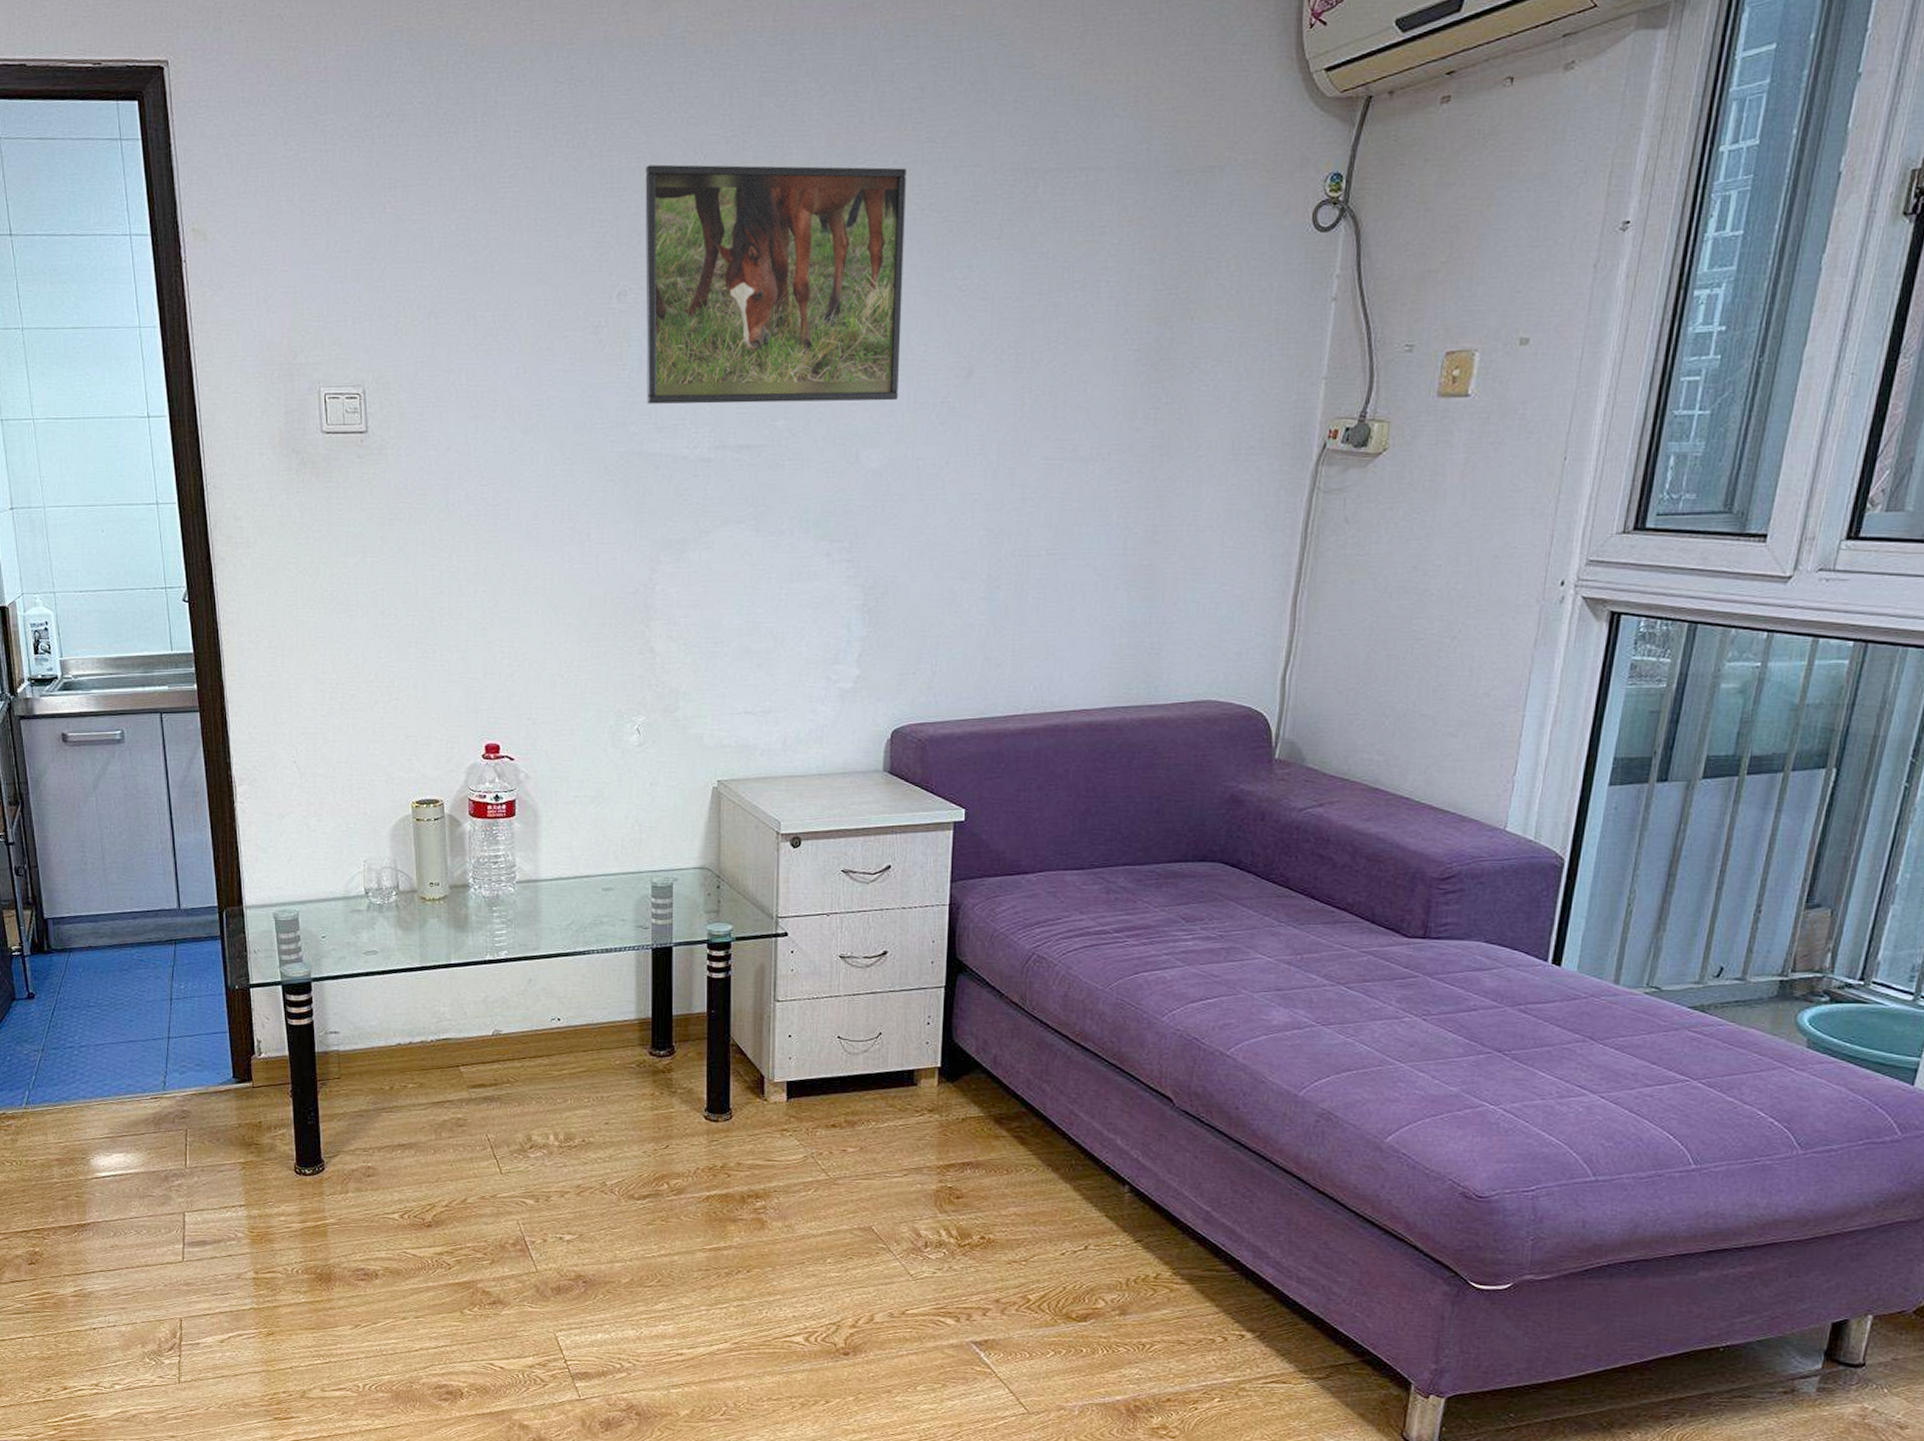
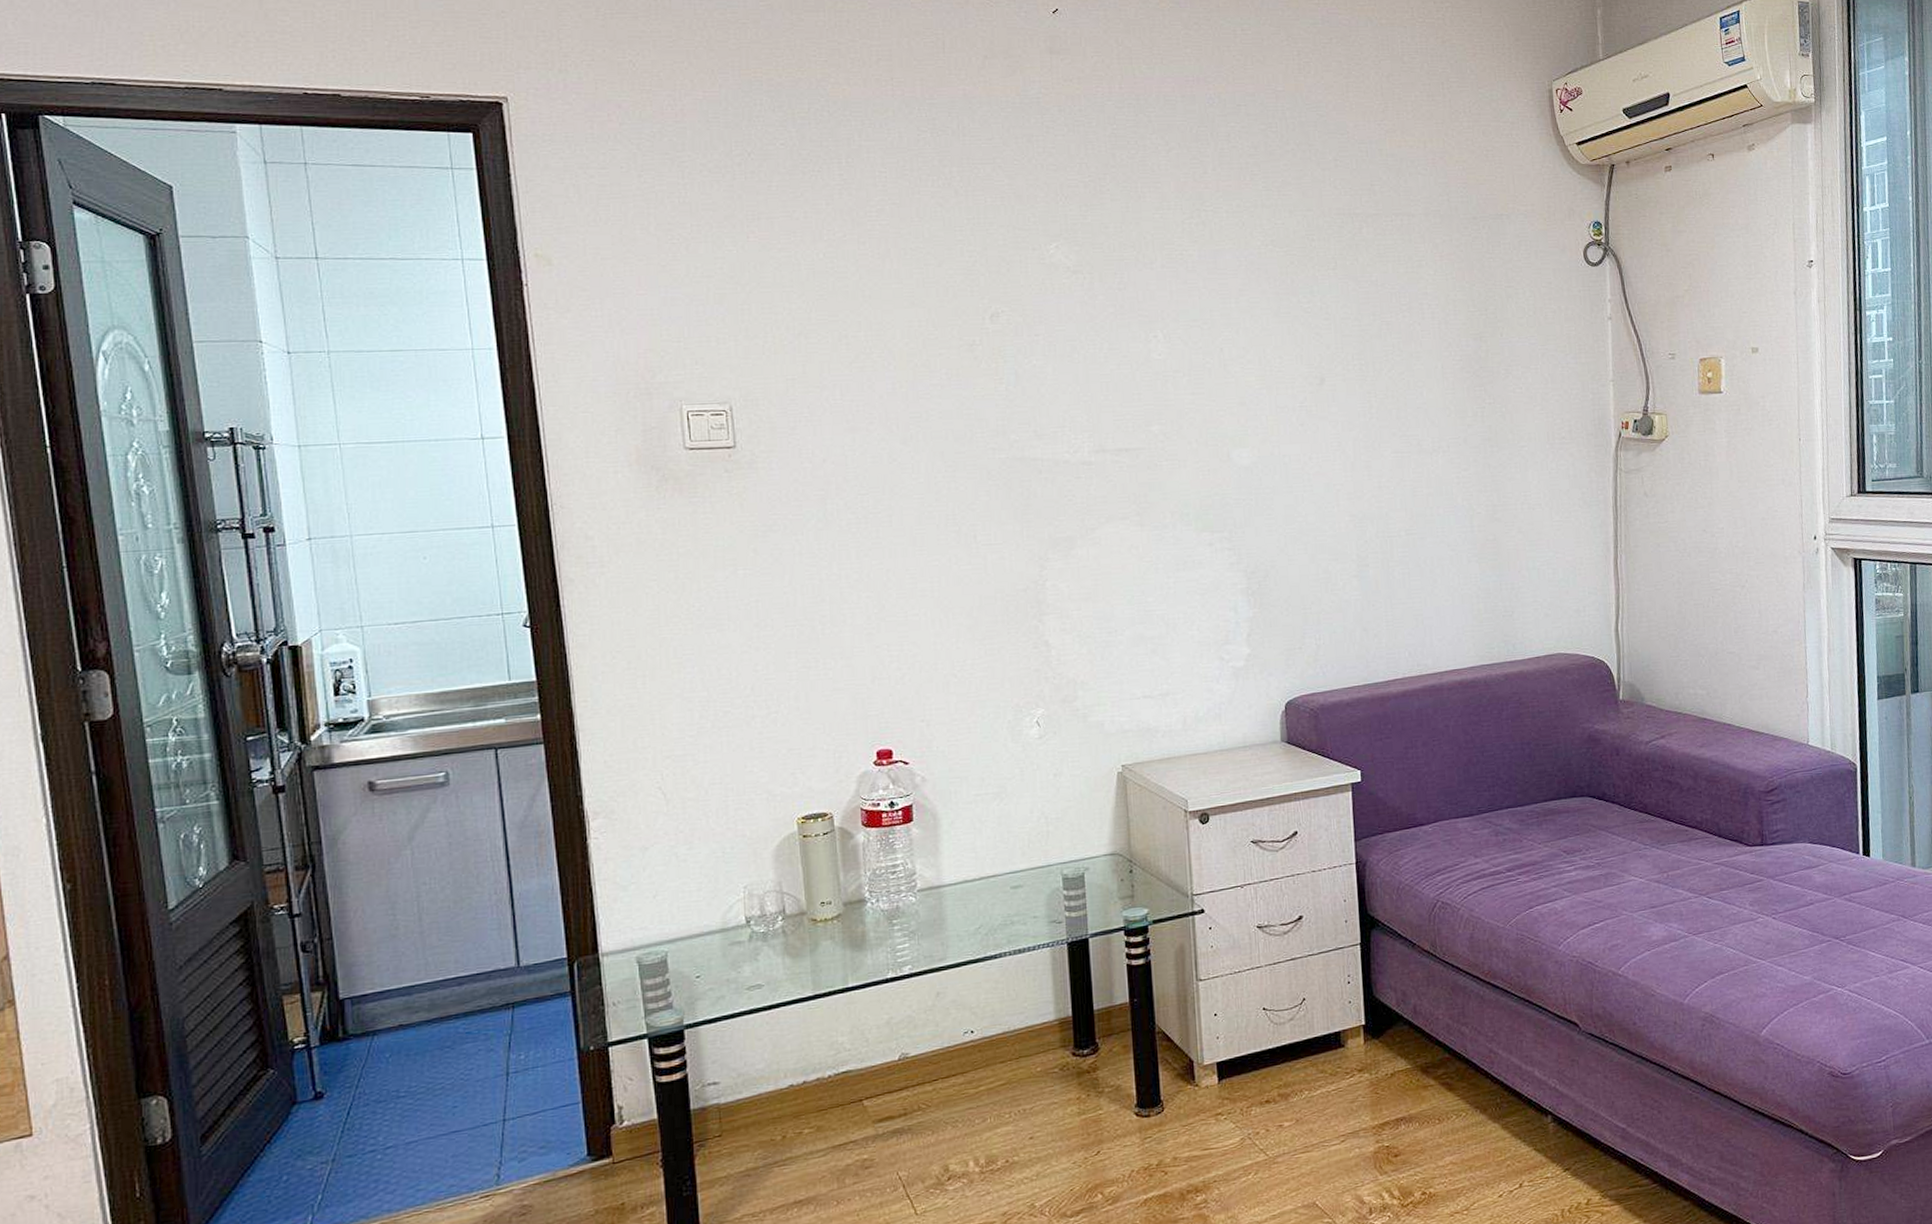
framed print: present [645,164,906,404] -> none [1010,203,1260,414]

